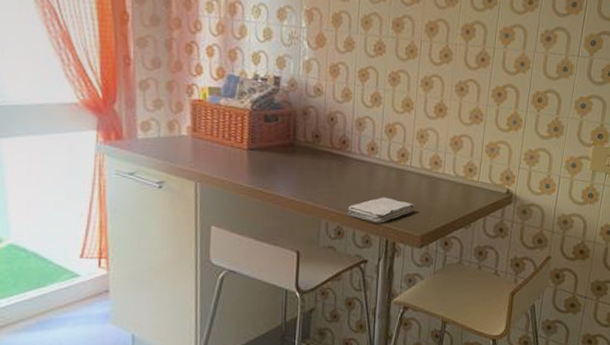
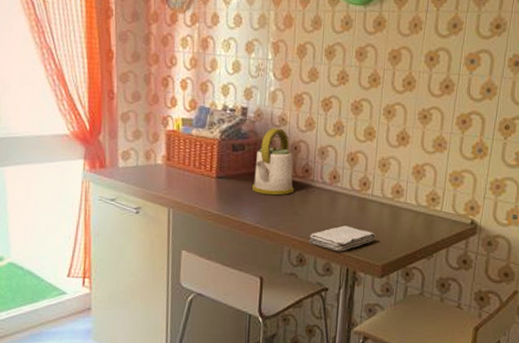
kettle: none [286,98,332,168] -> present [251,128,295,196]

